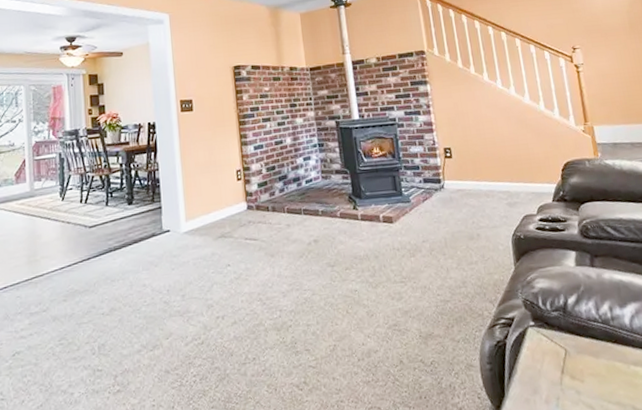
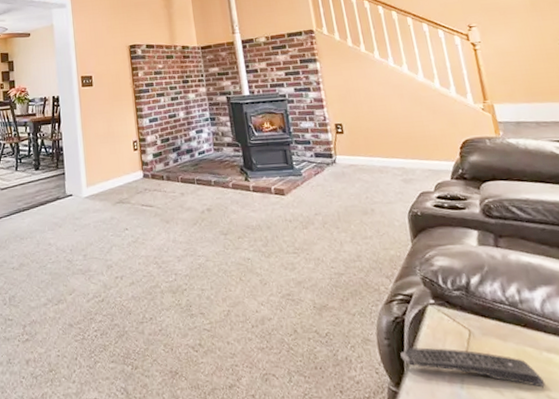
remote control: none [501,369,632,400] -> present [400,347,546,388]

